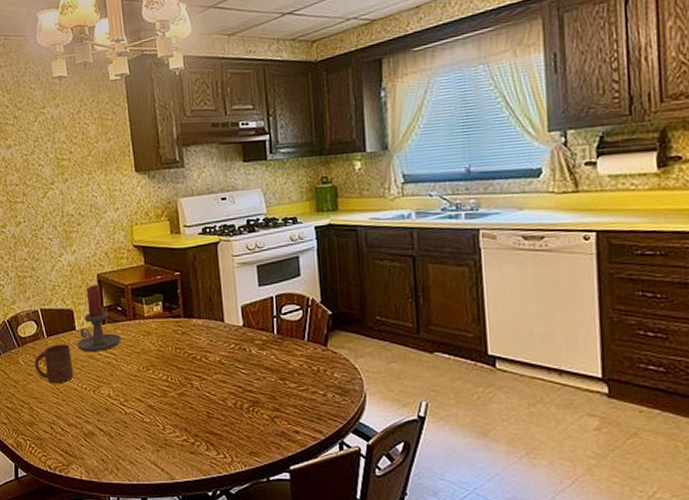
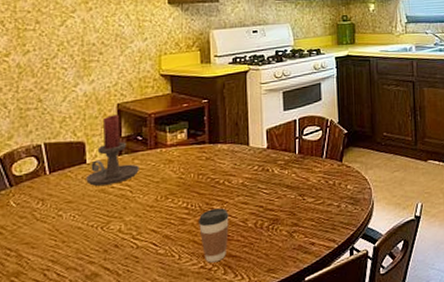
cup: present [35,344,74,384] -> none [30,179,79,225]
coffee cup: none [178,384,209,437] -> present [197,208,229,263]

